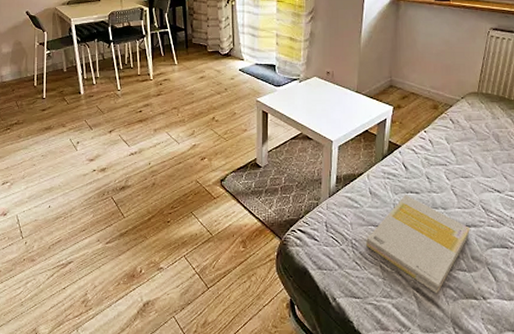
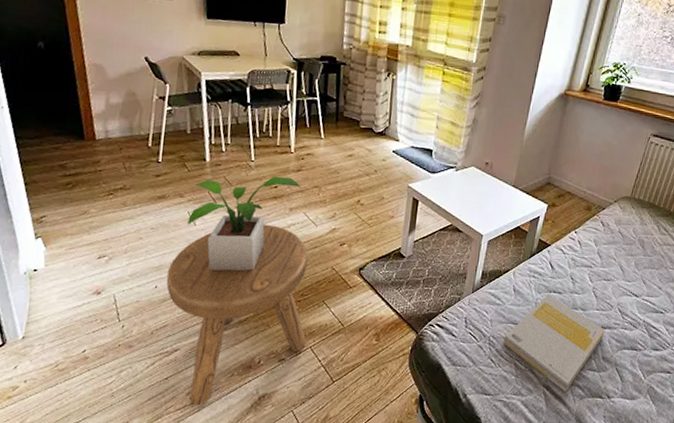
stool: none [57,145,180,313] -> present [166,224,308,406]
potted plant: none [71,102,162,190] -> present [188,176,301,271]

